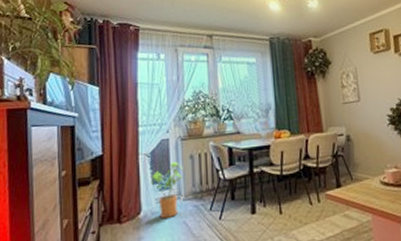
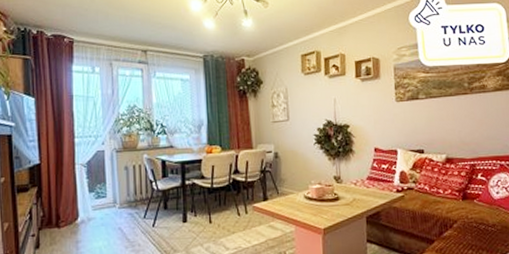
house plant: present [151,162,183,218] -> none [87,173,119,224]

